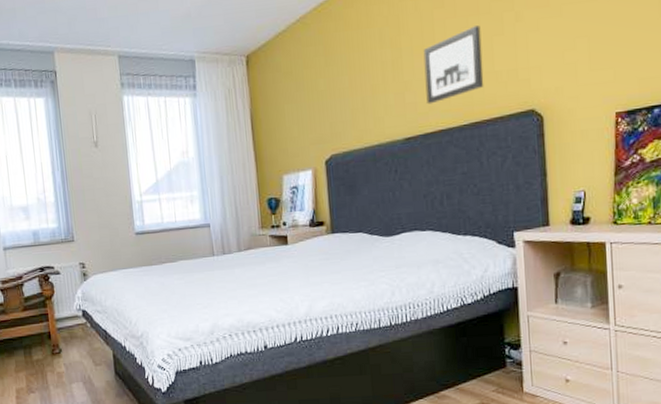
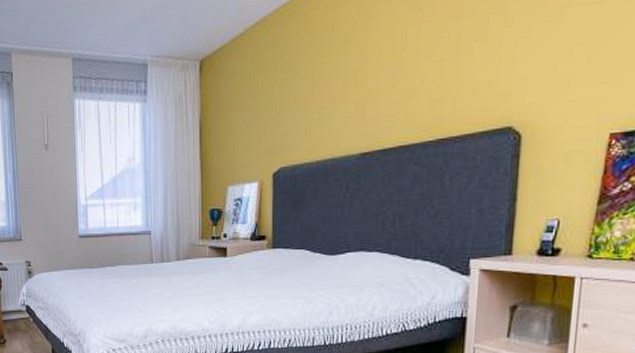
wall art: present [423,25,484,105] -> none [389,30,461,118]

